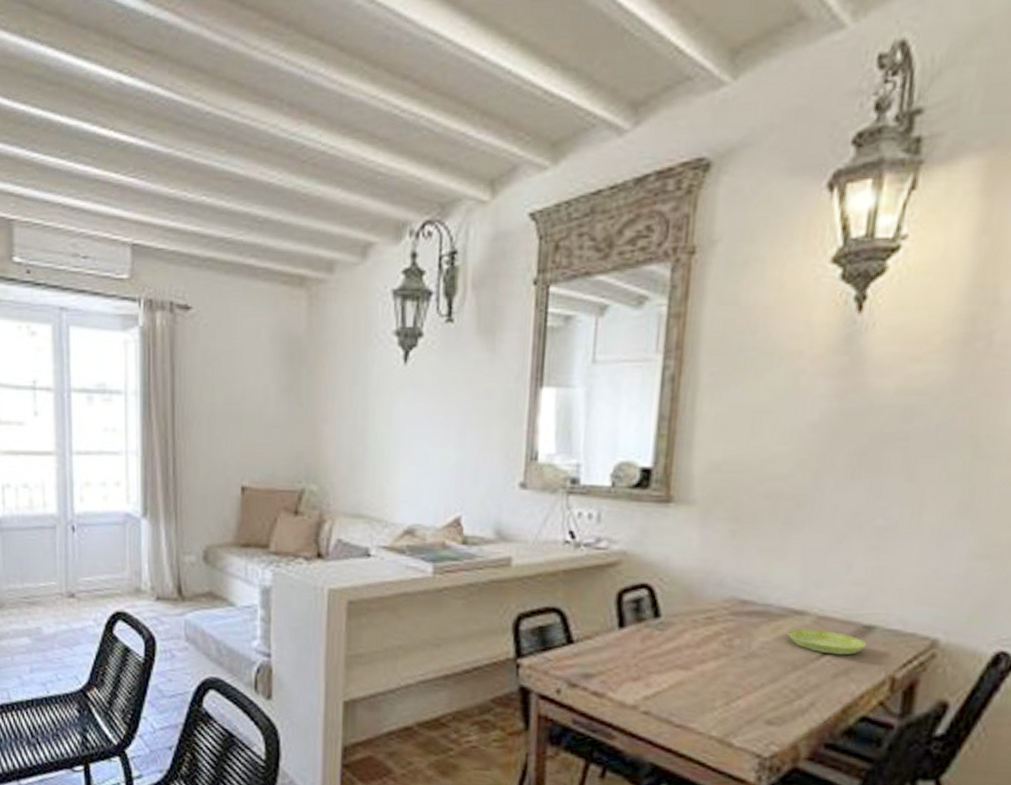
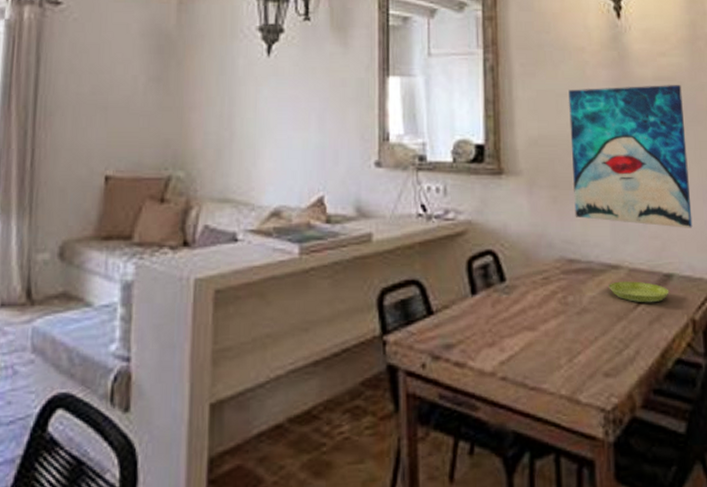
wall art: none [757,400,937,577] -> present [568,85,693,228]

